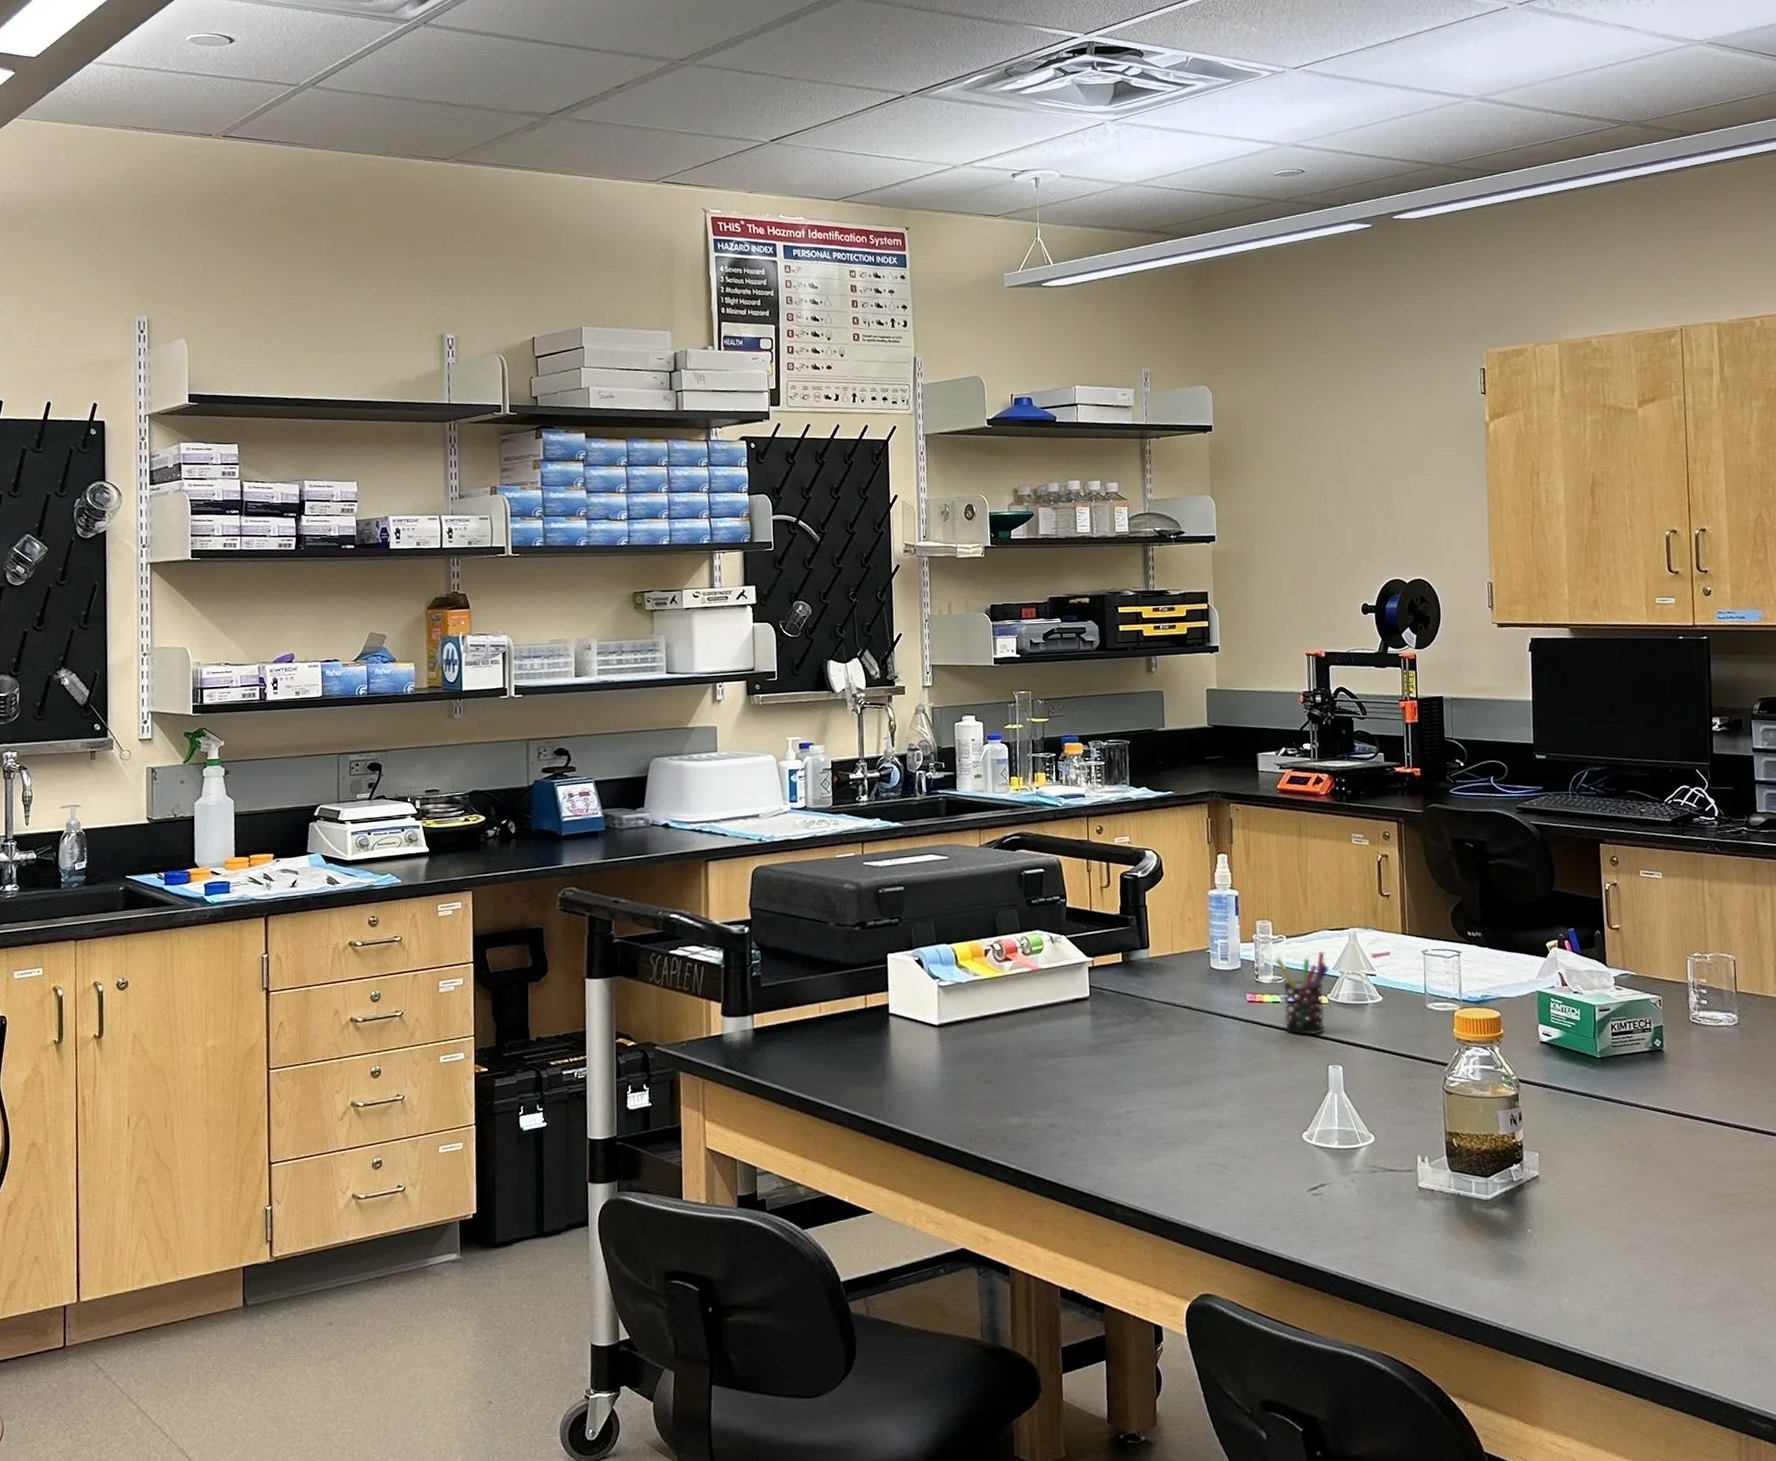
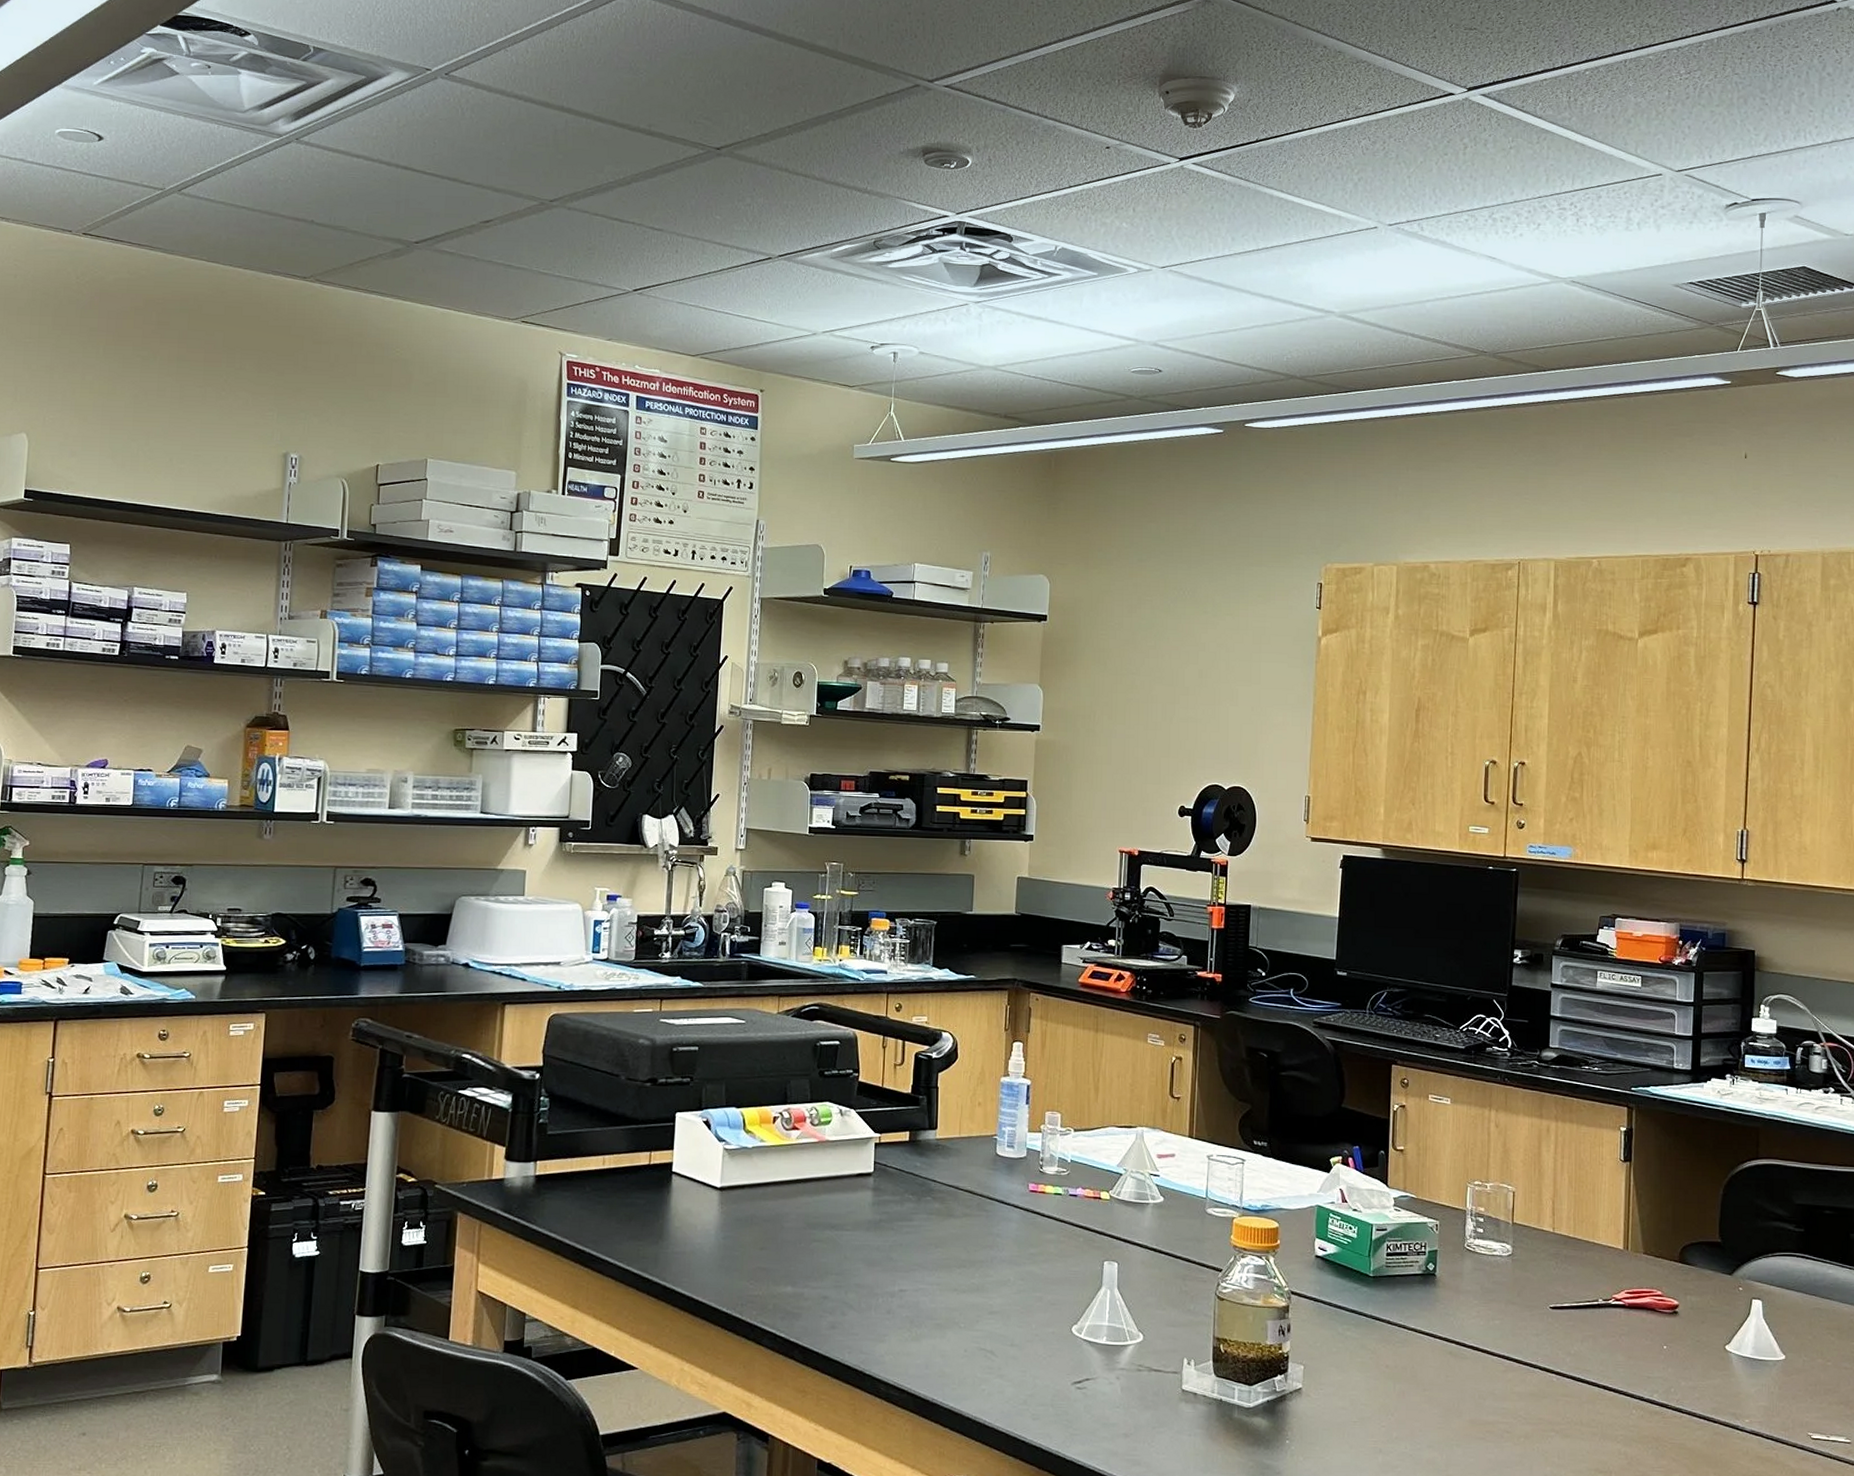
pen holder: present [1275,951,1329,1035] -> none [1060,1147,1114,1230]

